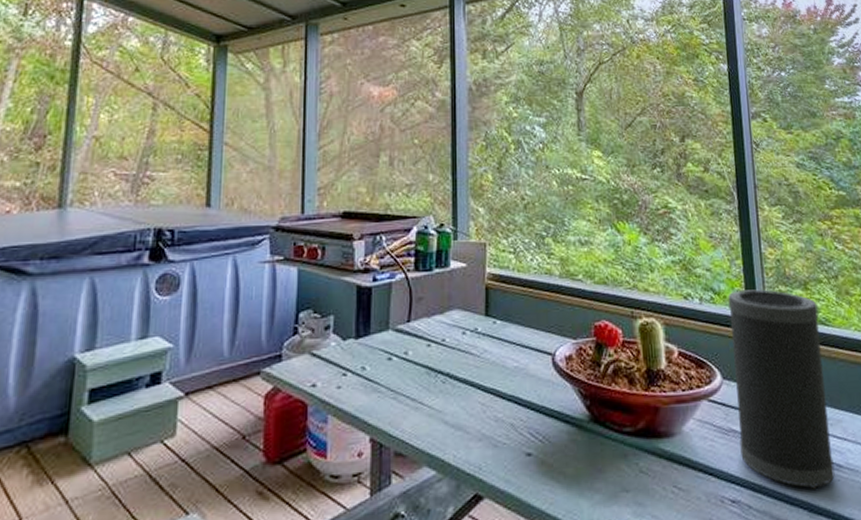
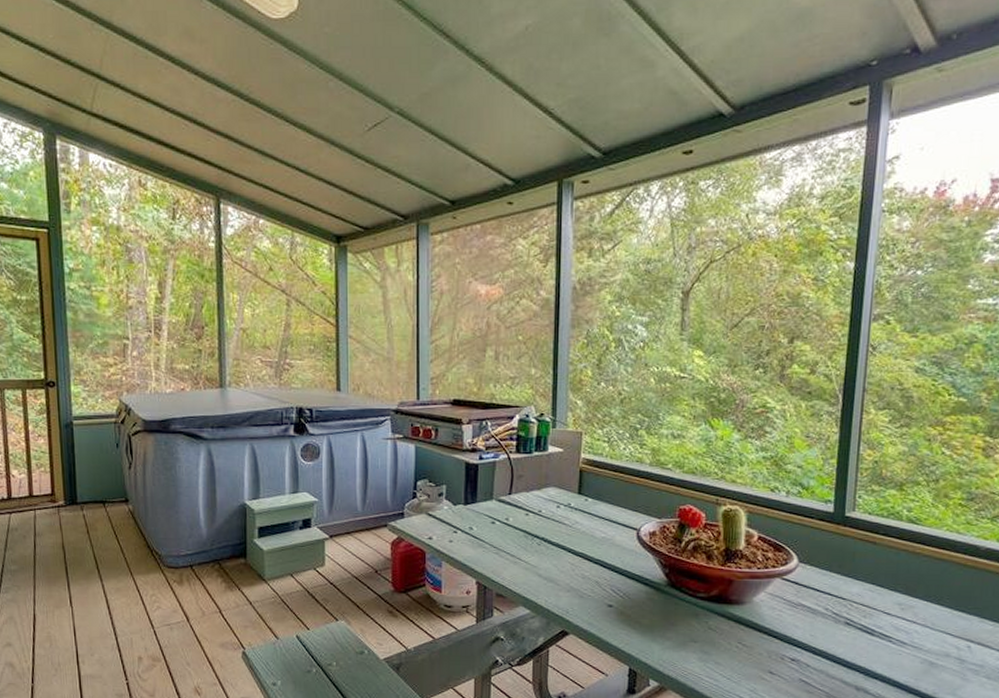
speaker: present [728,289,835,490] -> none [806,487,911,660]

